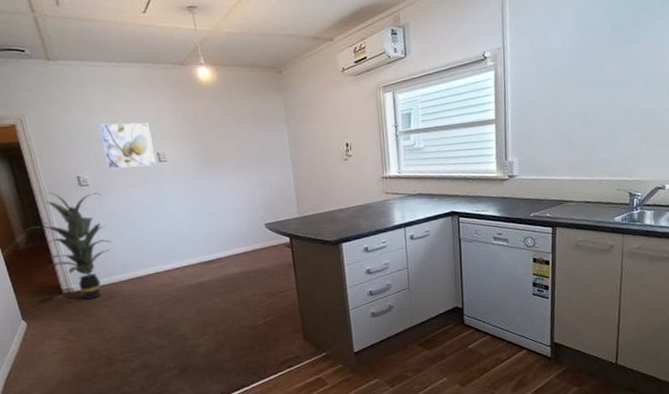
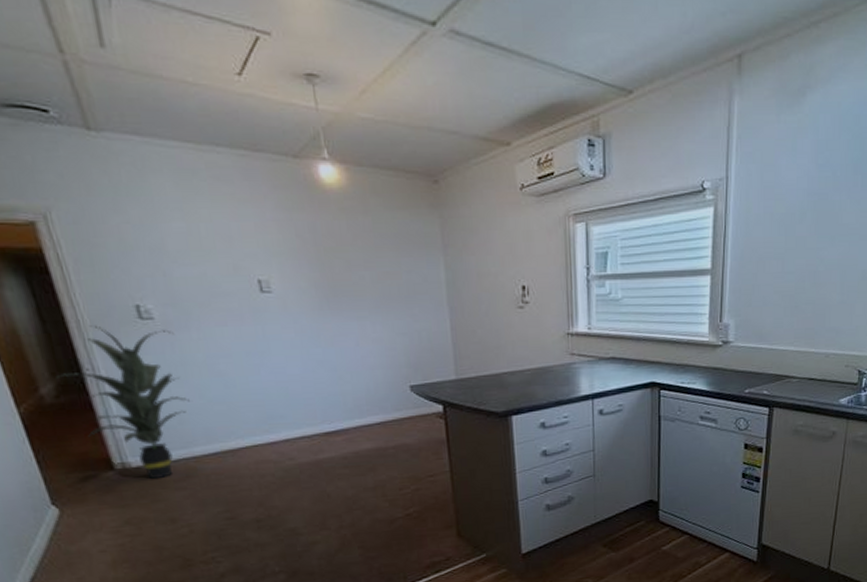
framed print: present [99,122,157,169] -> none [170,232,257,298]

